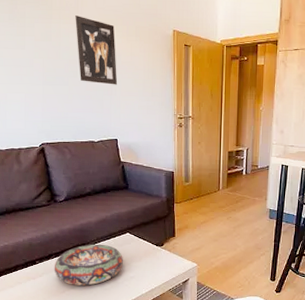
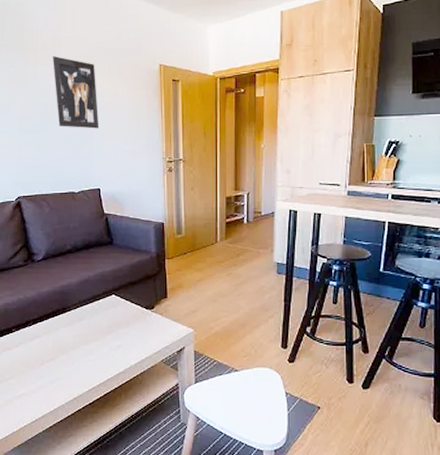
decorative bowl: present [54,244,123,286] -> none [31,308,108,356]

